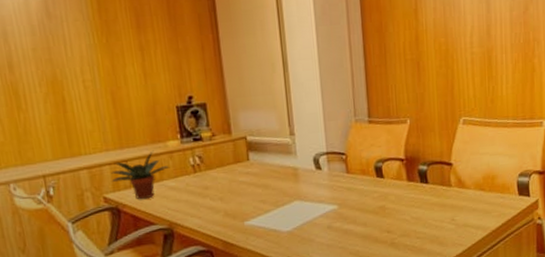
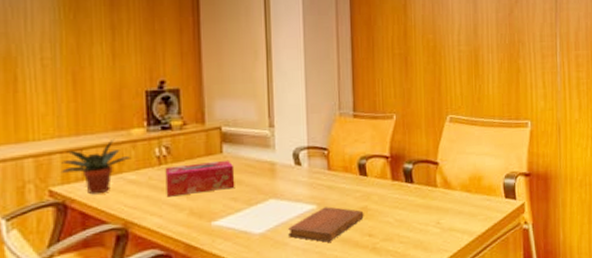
tissue box: none [200,166,263,201] -> present [165,160,235,197]
notebook: none [312,206,382,239] -> present [287,207,364,242]

